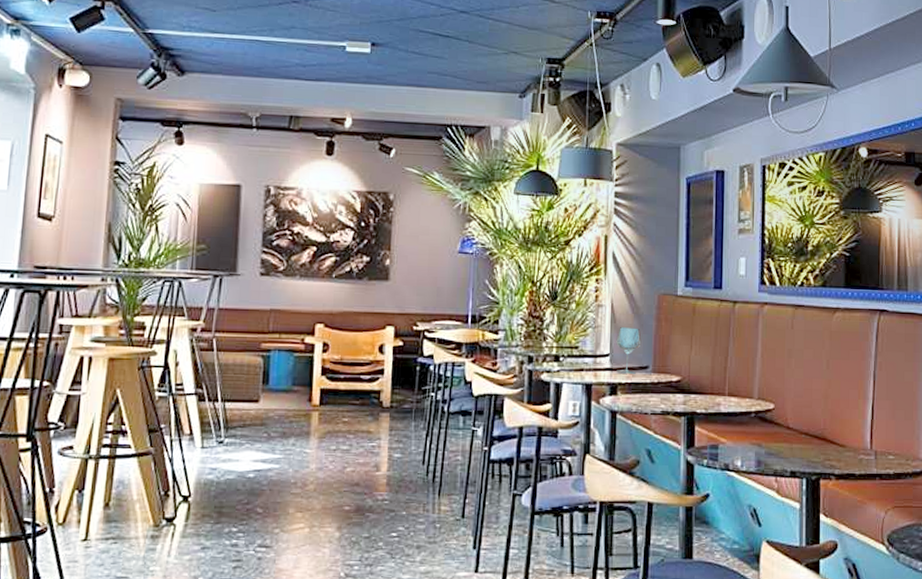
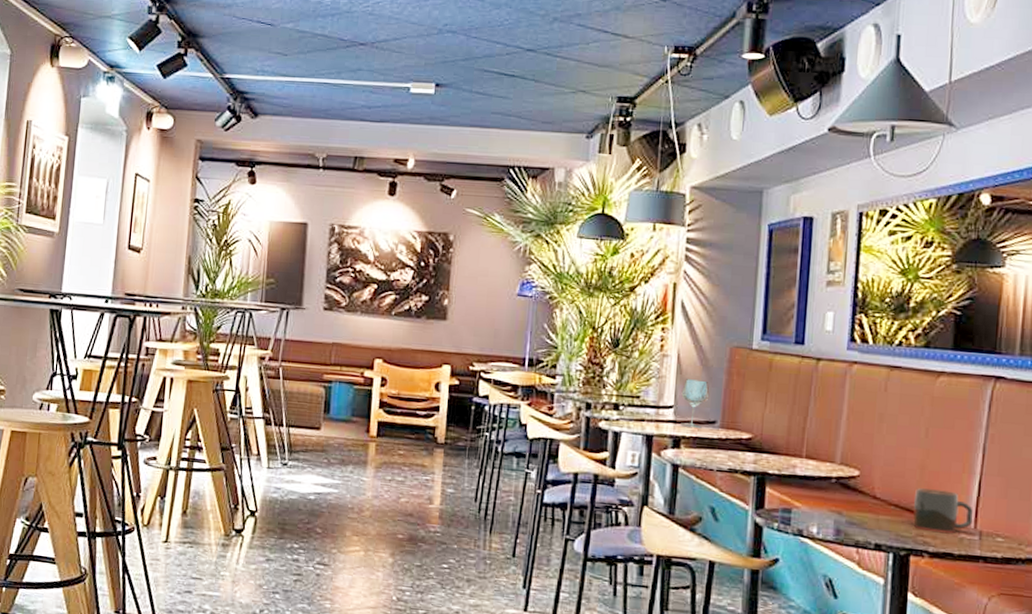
mug: none [820,416,869,456] -> present [913,488,973,534]

